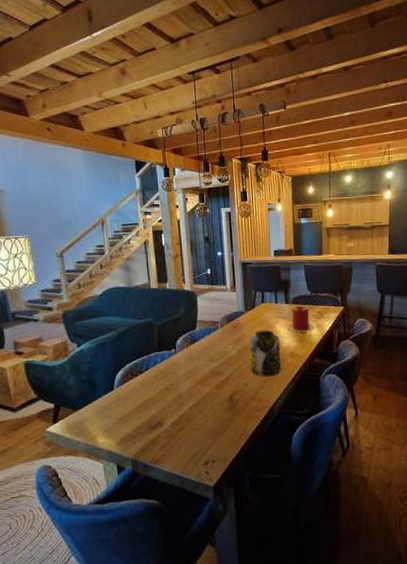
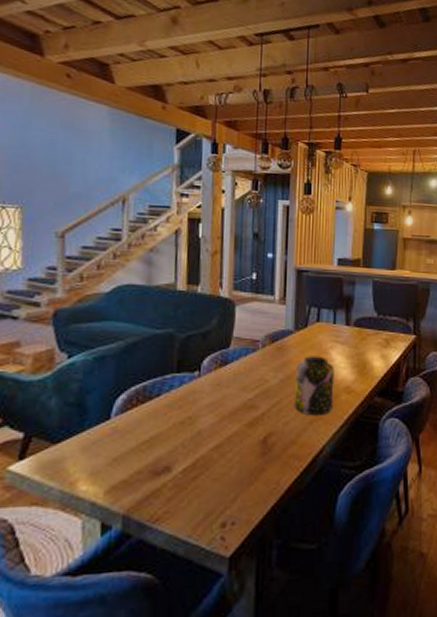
candle: present [287,305,315,333] -> none [345,329,379,363]

